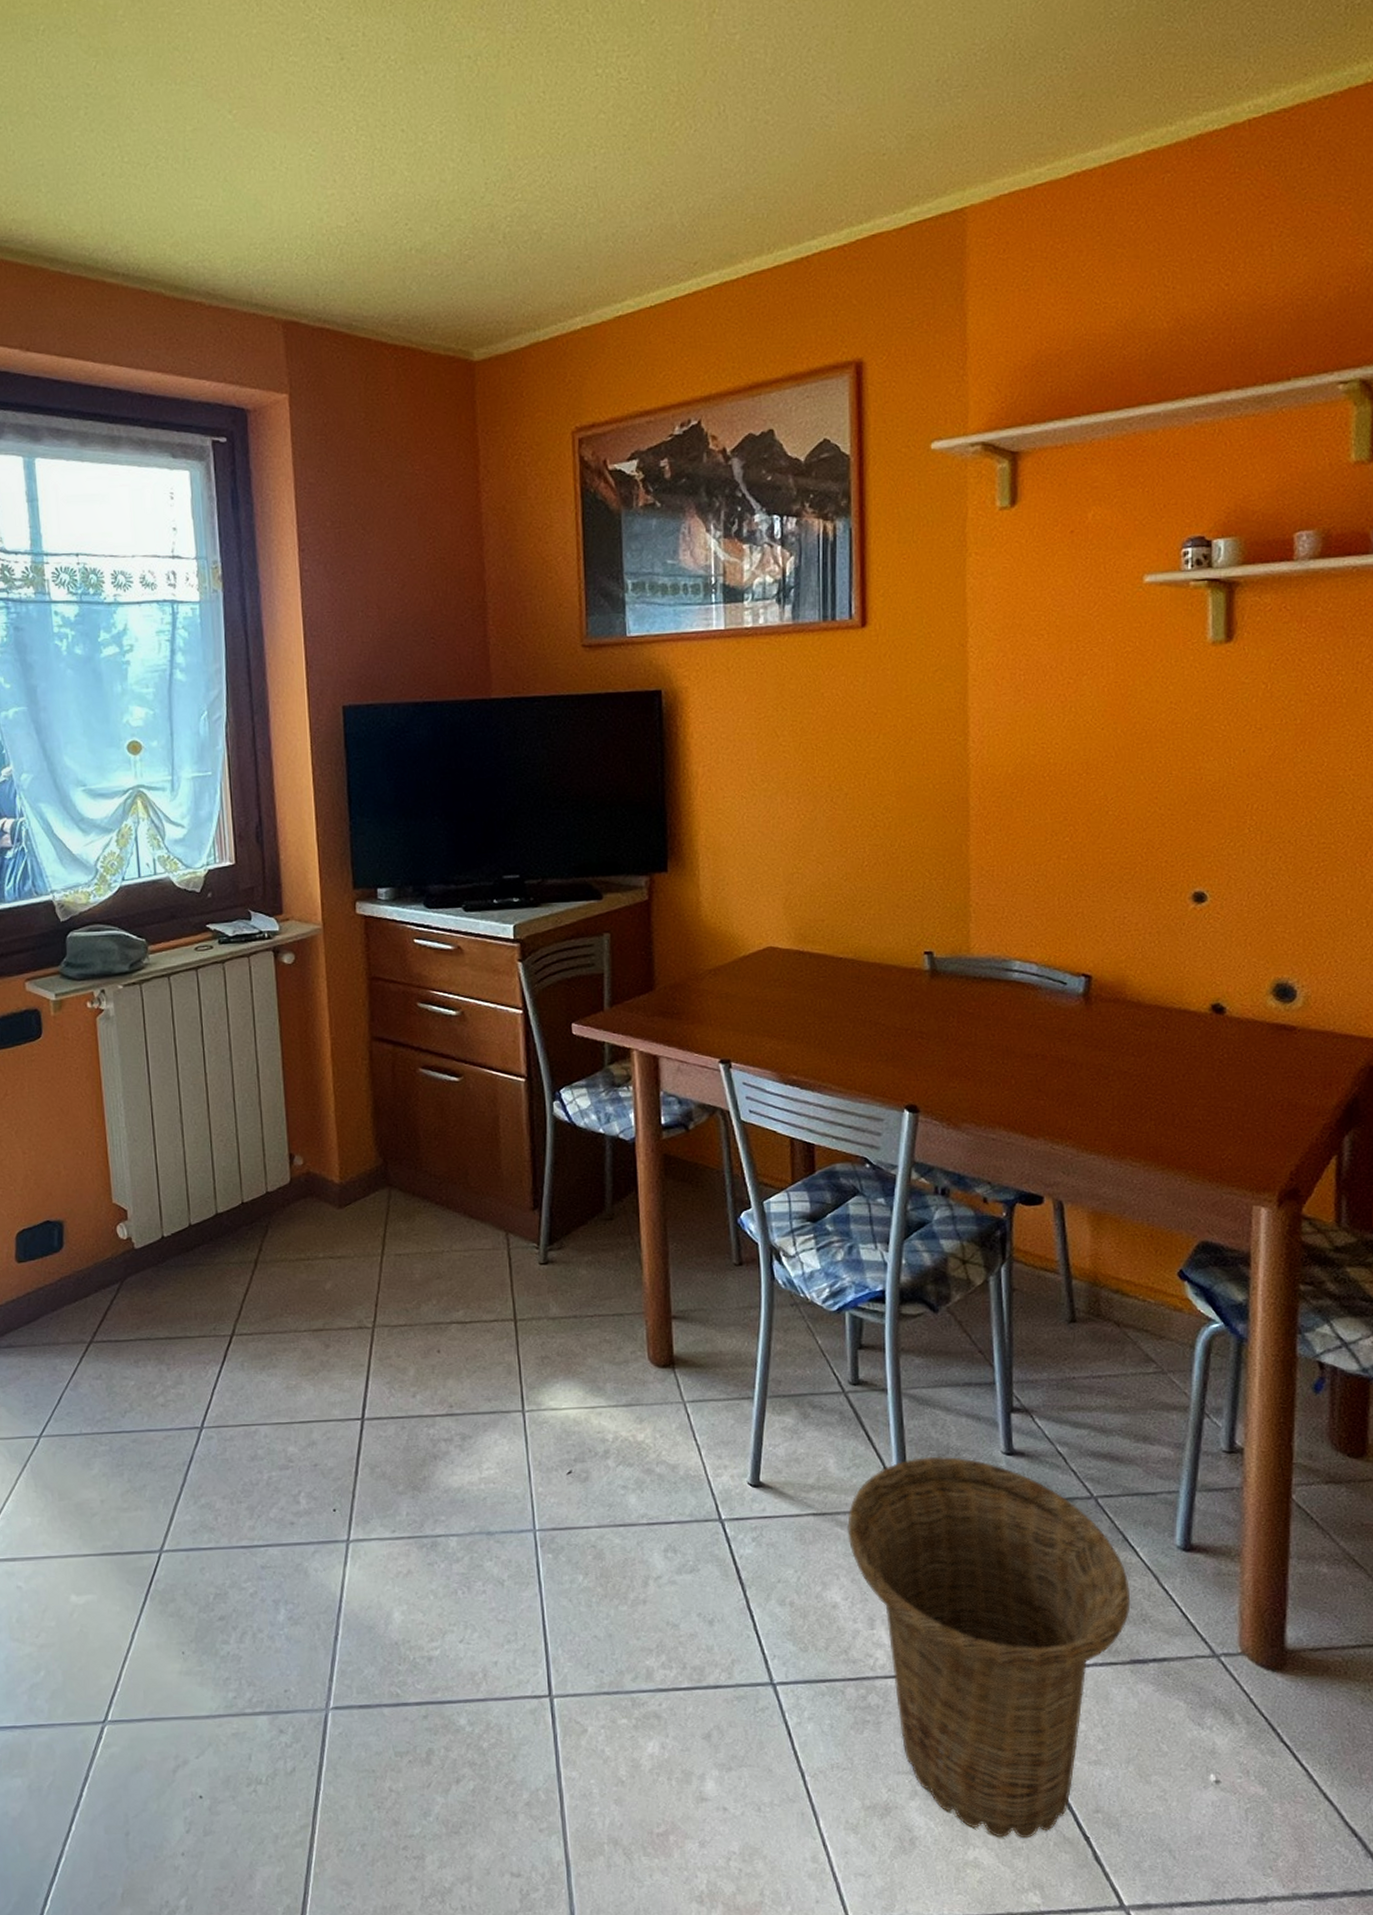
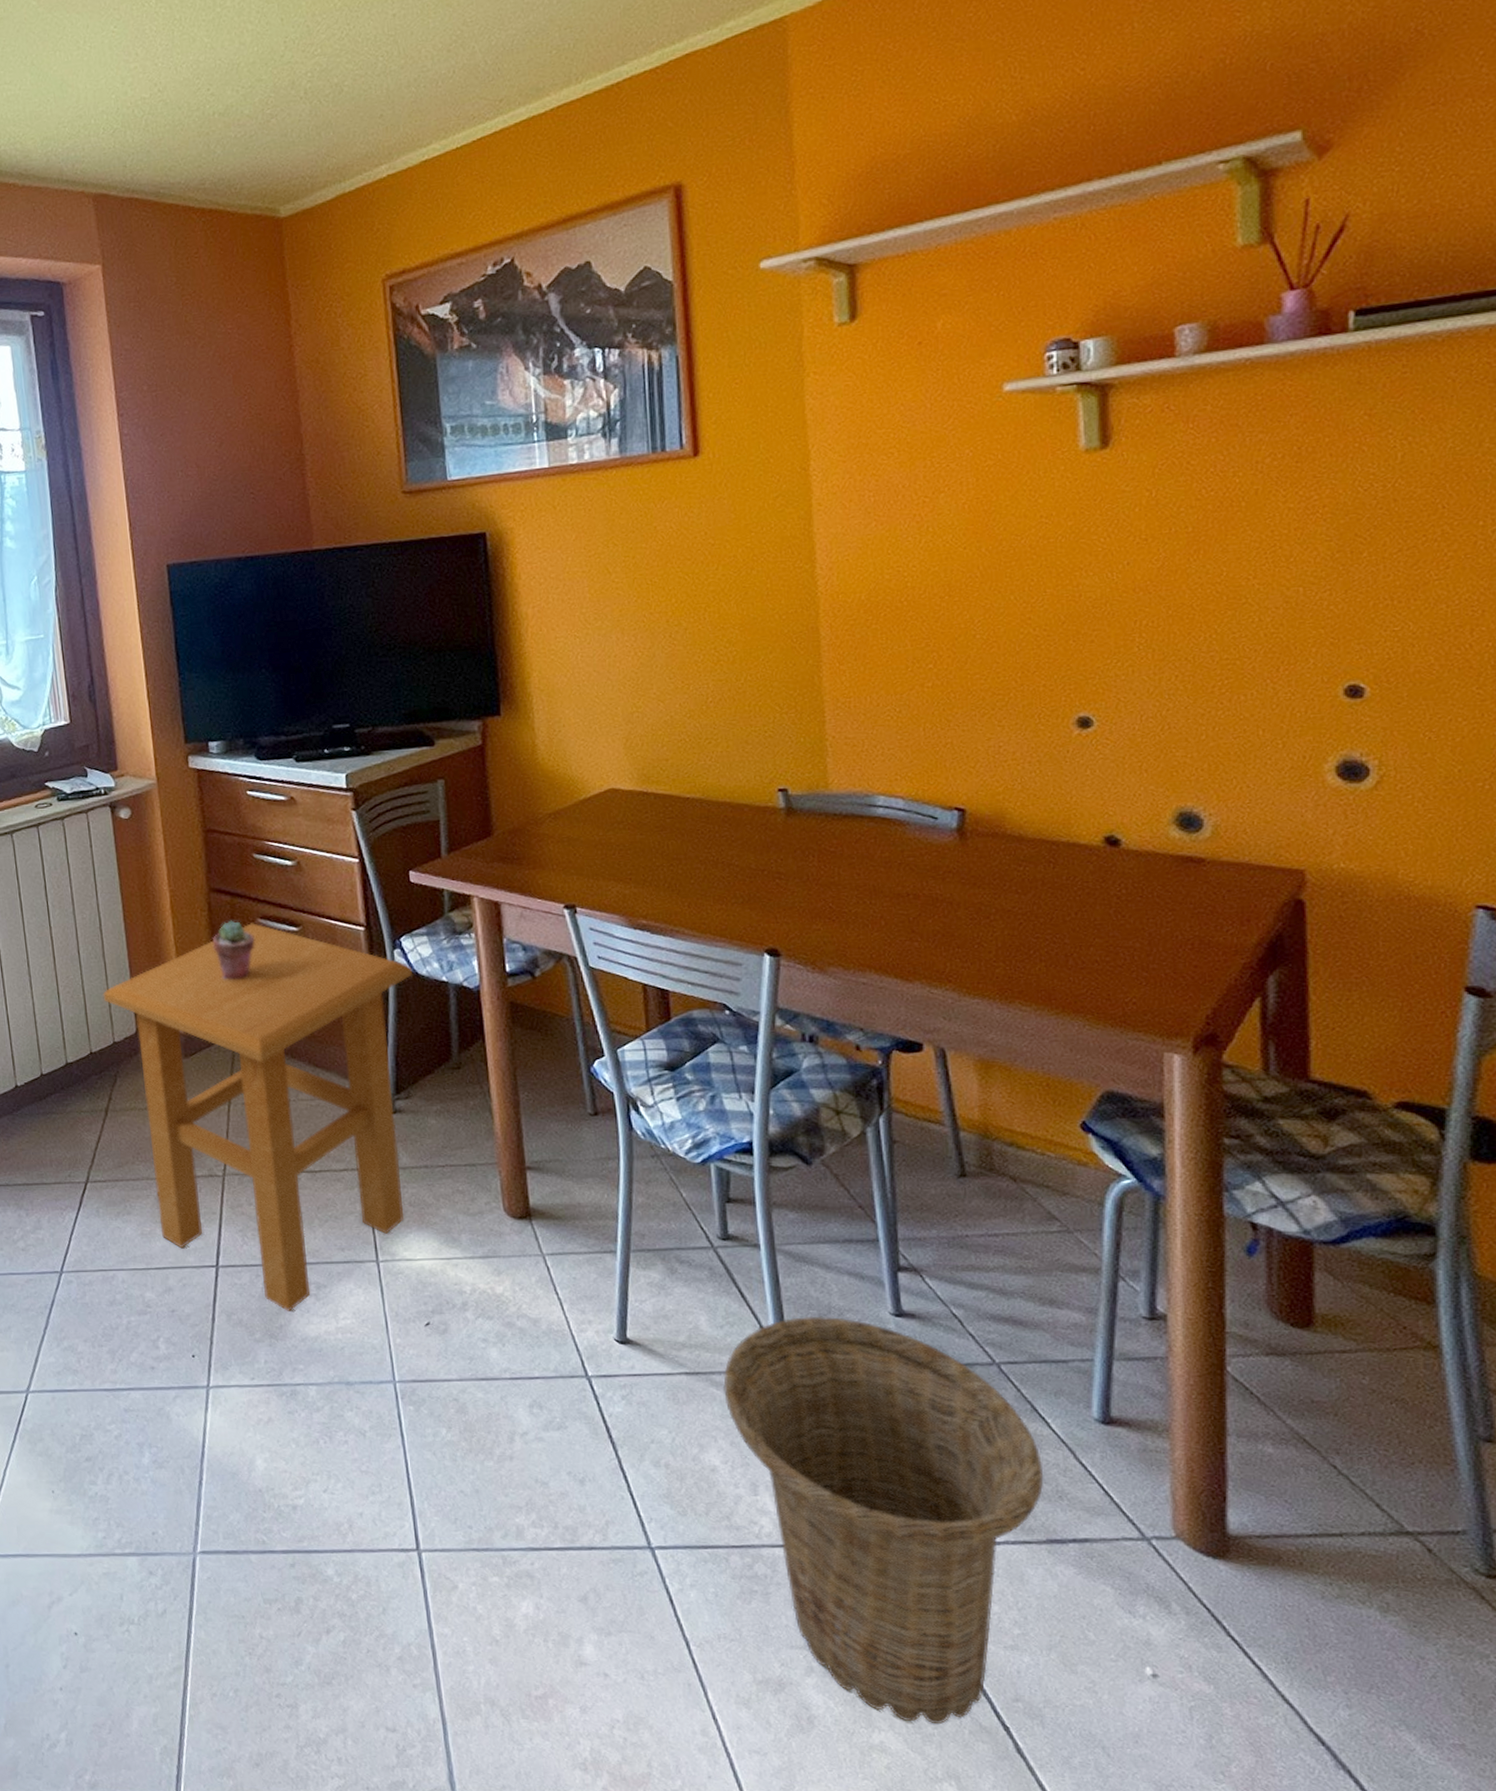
side table: none [257,1072,571,1463] -> present [103,923,414,1311]
potted succulent: none [373,1069,415,1131] -> present [213,920,255,981]

